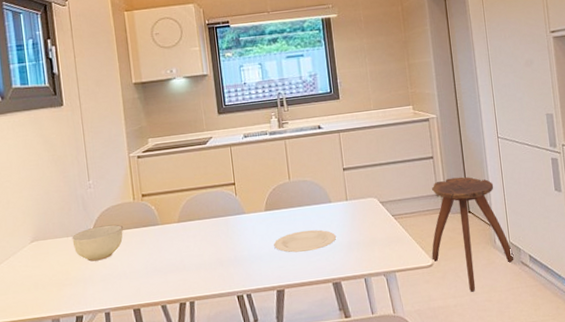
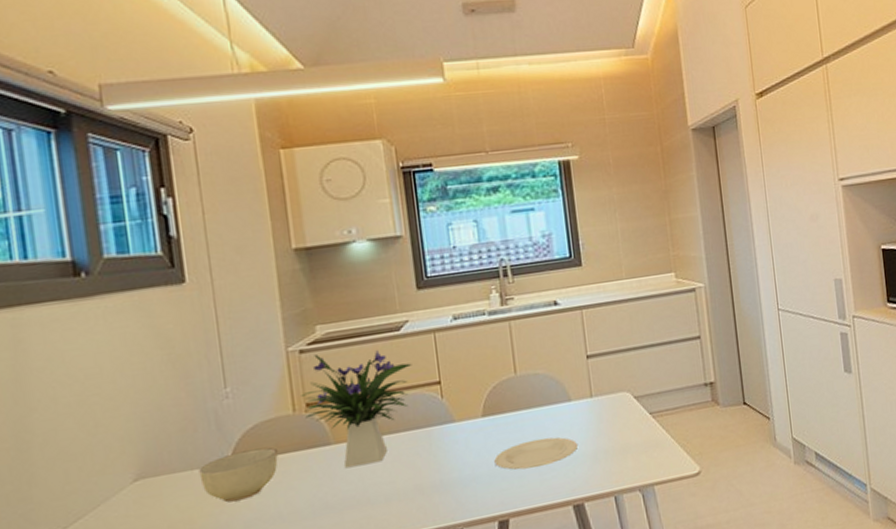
flower arrangement: none [138,158,215,243] -> present [301,350,412,469]
stool: present [431,177,514,292] -> none [699,359,798,503]

